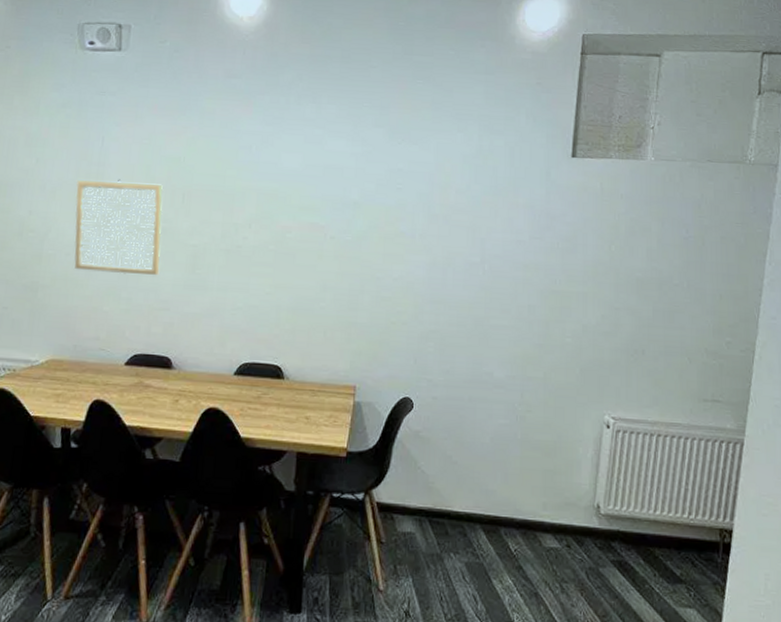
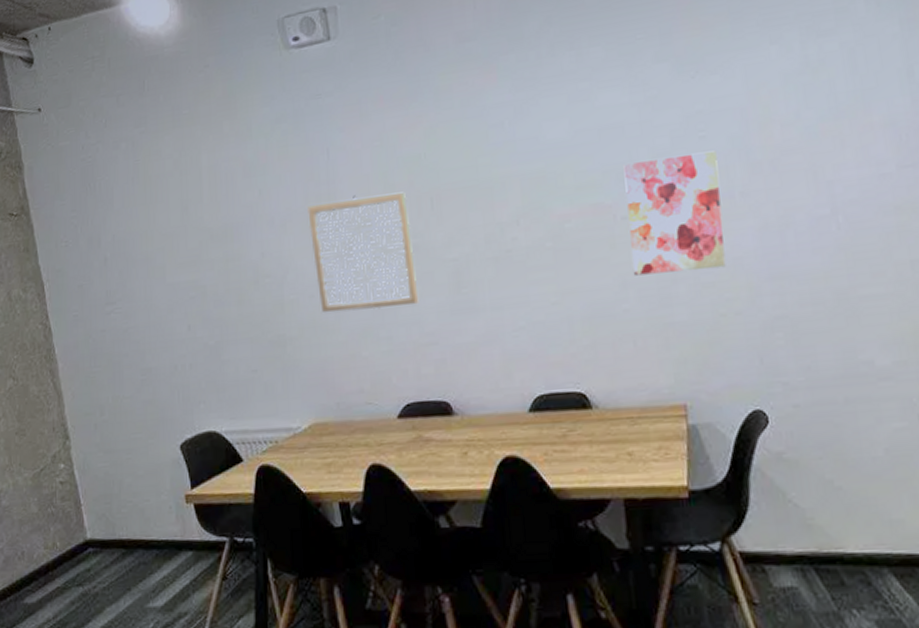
wall art: none [333,197,407,288] -> present [623,150,726,276]

